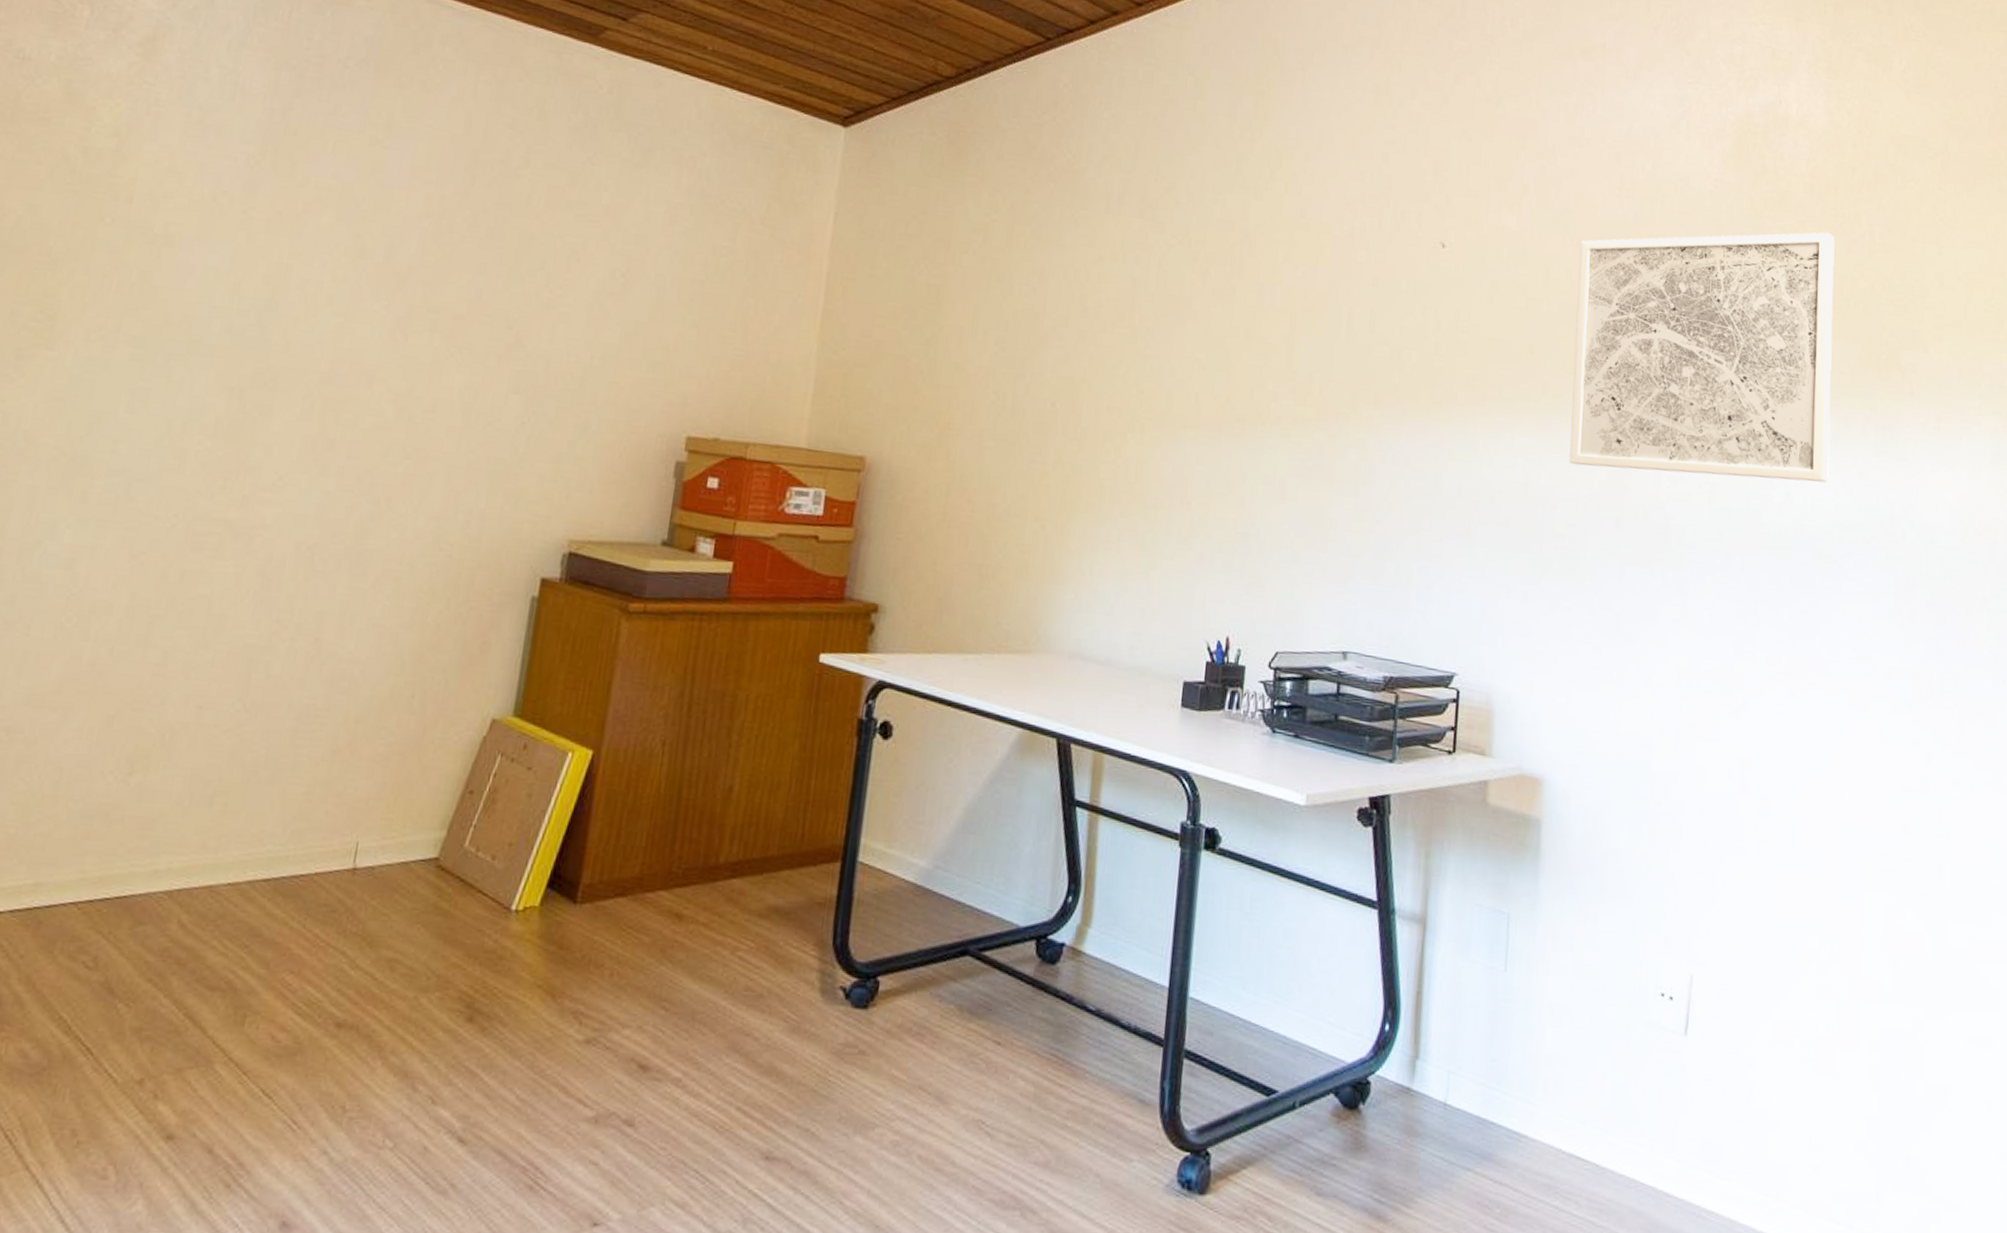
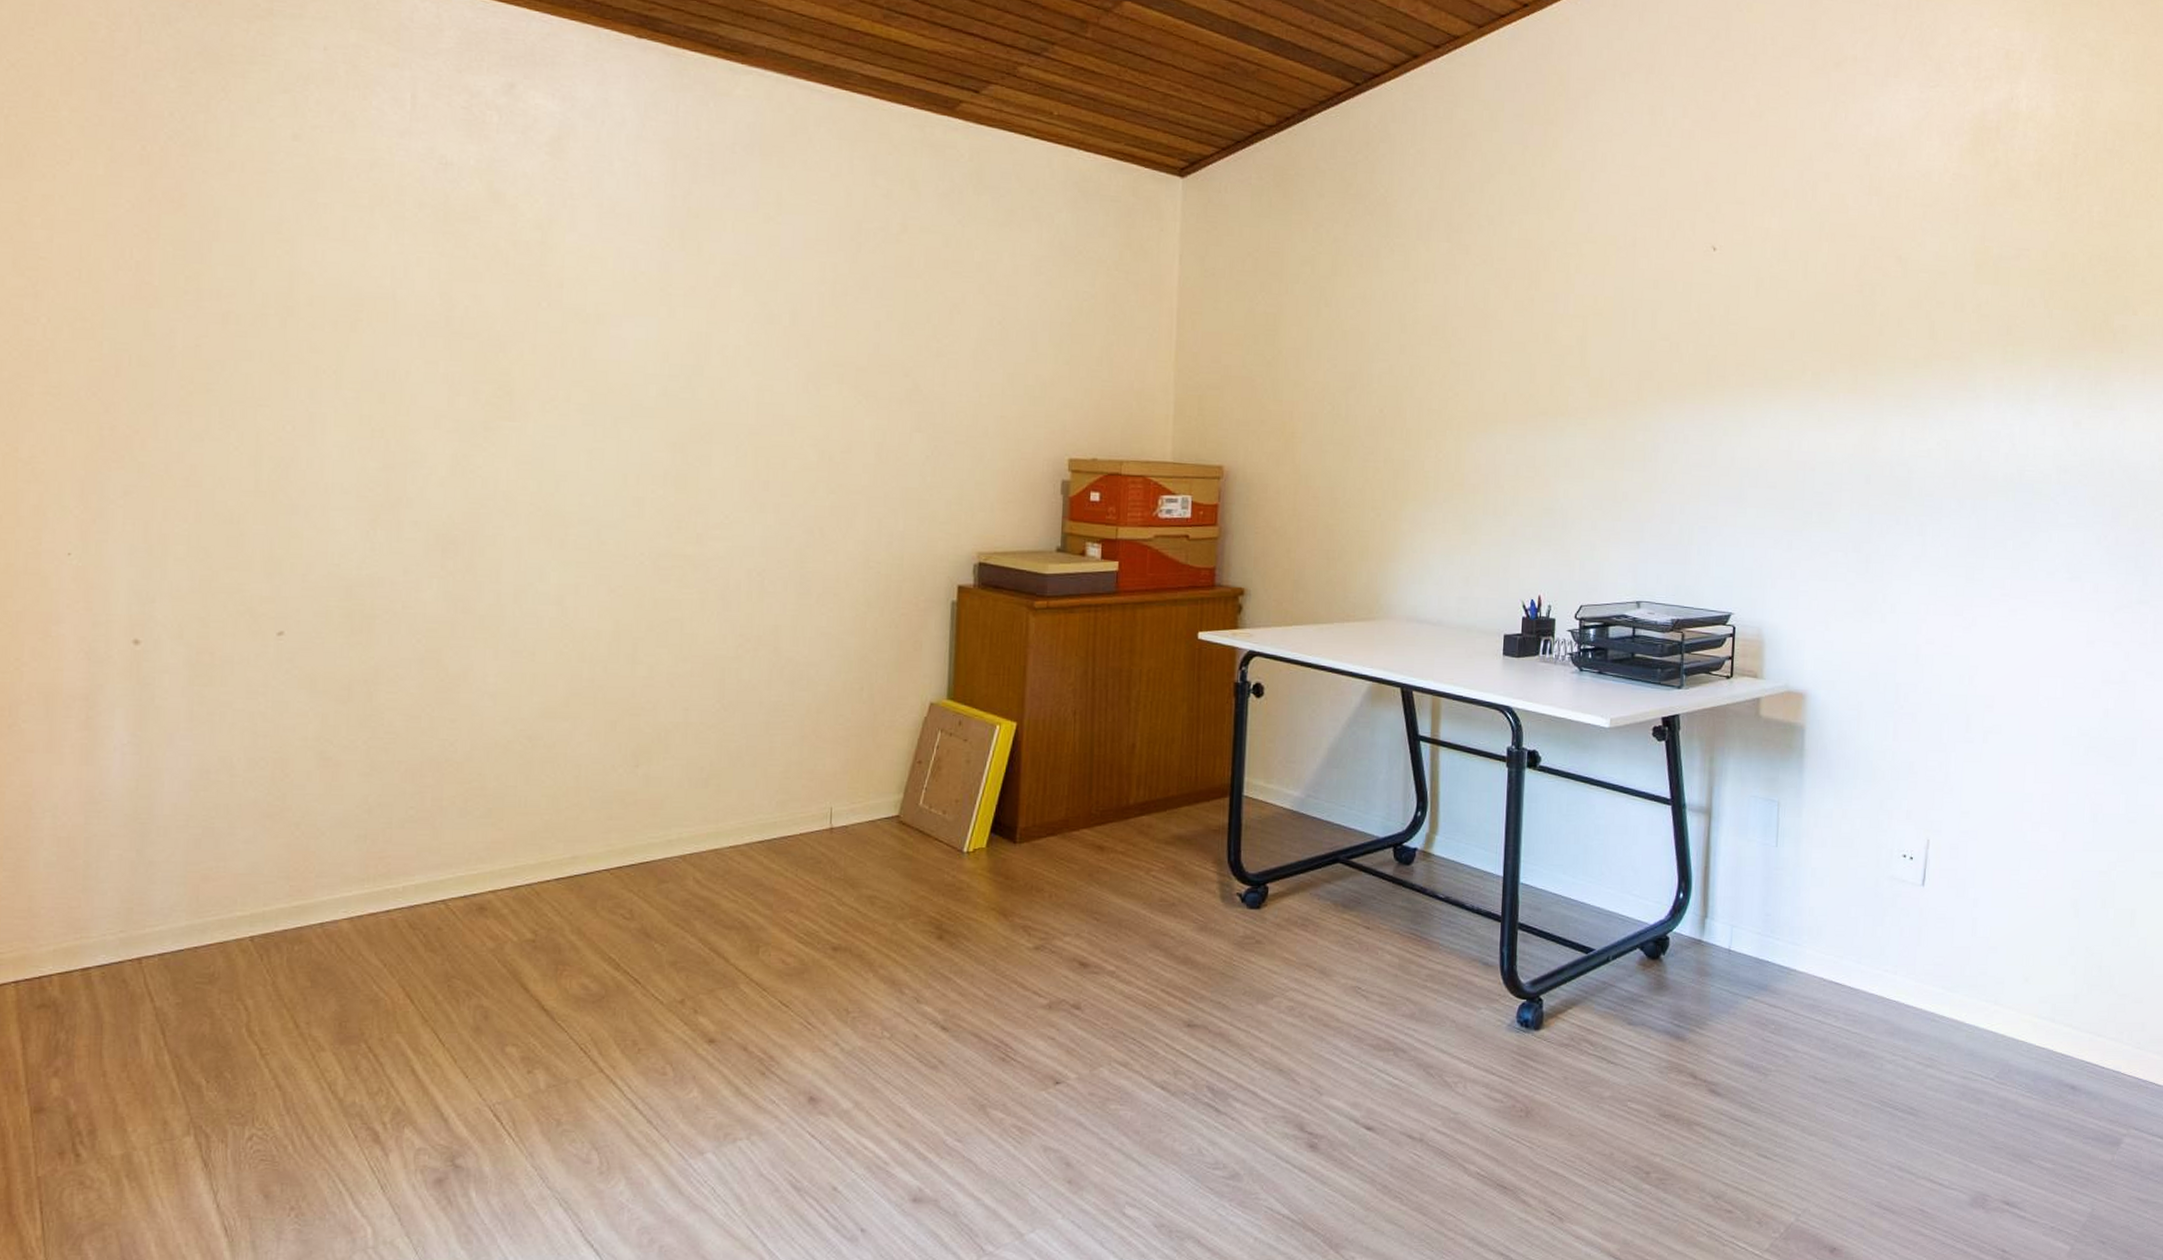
wall art: present [1569,232,1835,483] -> none [1826,214,2058,434]

